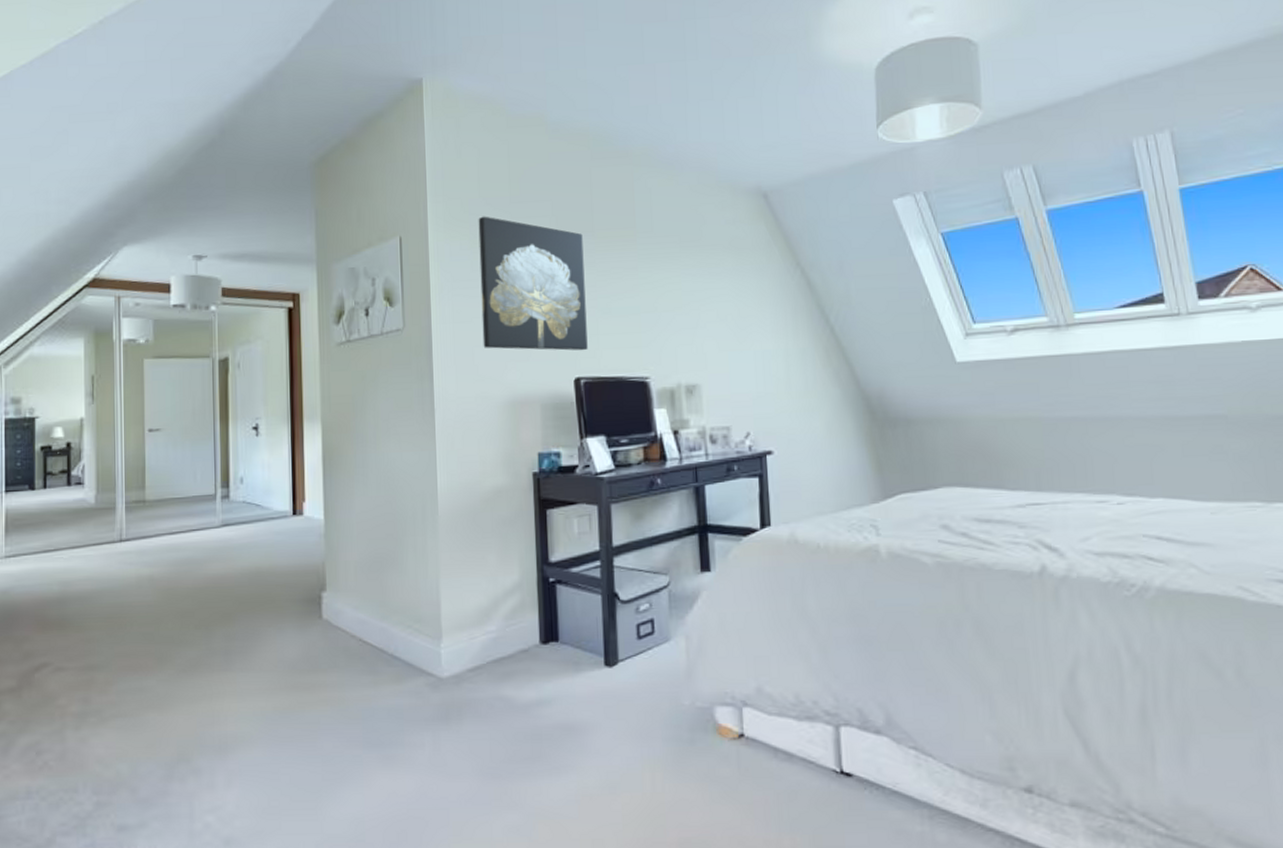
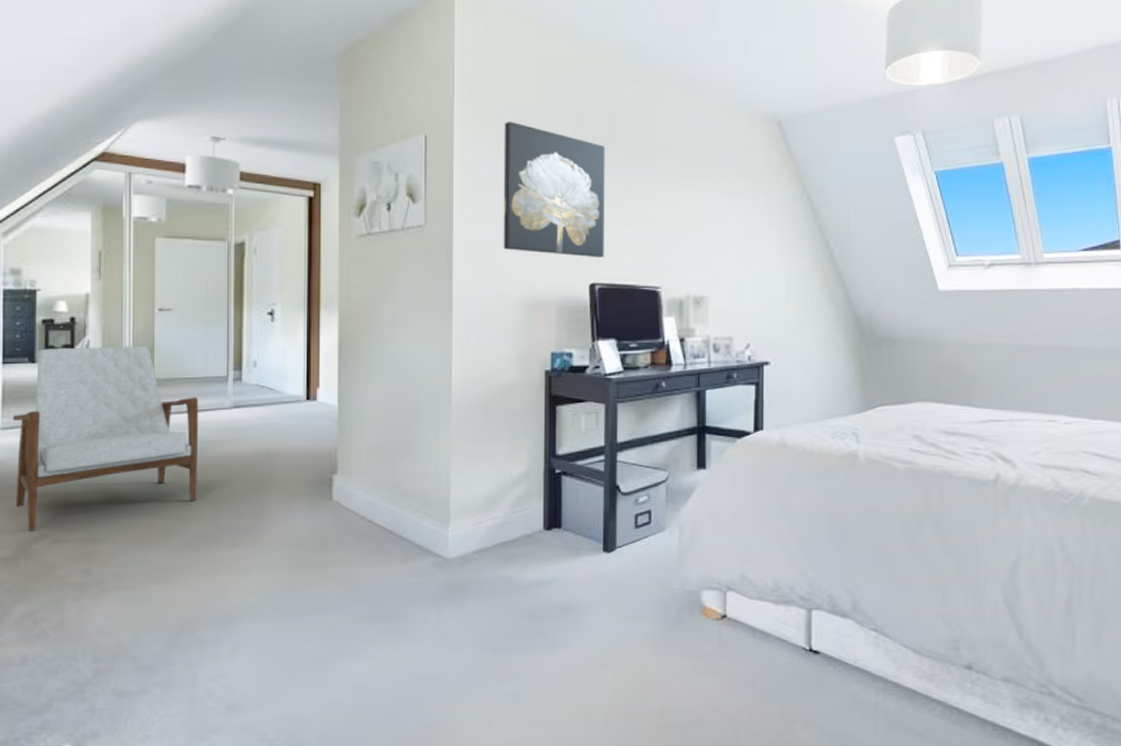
armchair: none [14,467,190,660] -> present [12,345,199,531]

